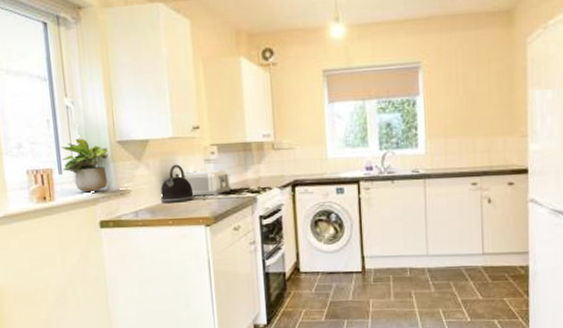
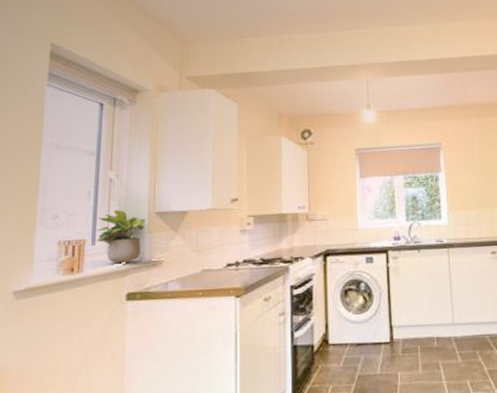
kettle: present [160,164,194,205] -> none [192,234,227,275]
toaster: present [179,170,231,197] -> none [214,240,265,267]

